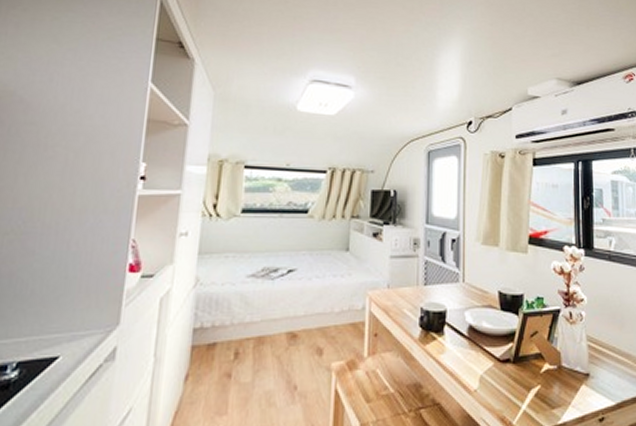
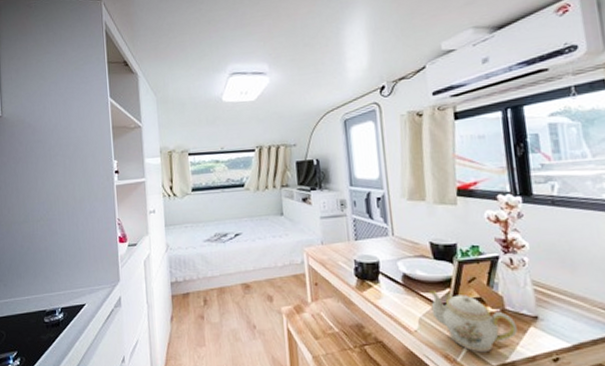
teapot: none [493,345,570,414] -> present [429,291,517,353]

